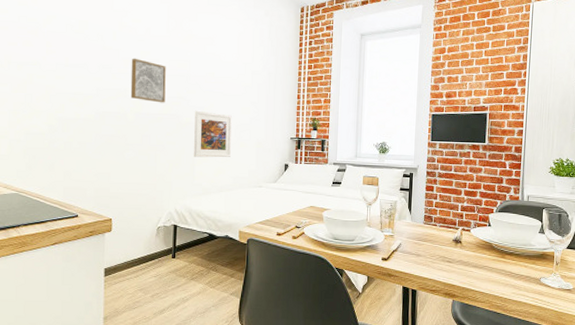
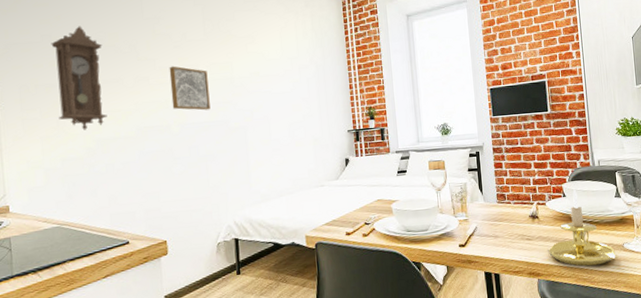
pendulum clock: none [26,11,73,108] -> present [51,26,107,130]
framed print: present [194,110,232,158] -> none [243,113,287,163]
candle holder: none [466,220,531,295] -> present [548,189,616,267]

